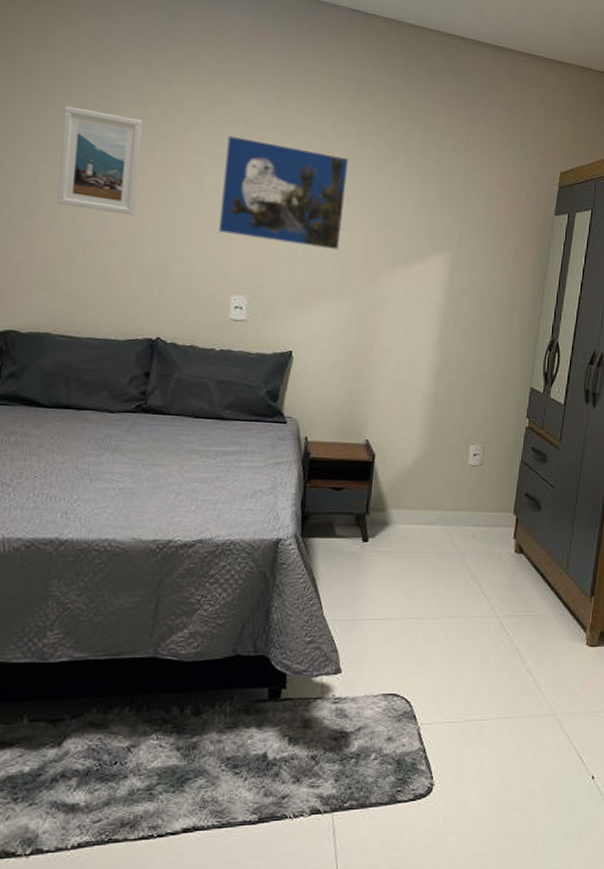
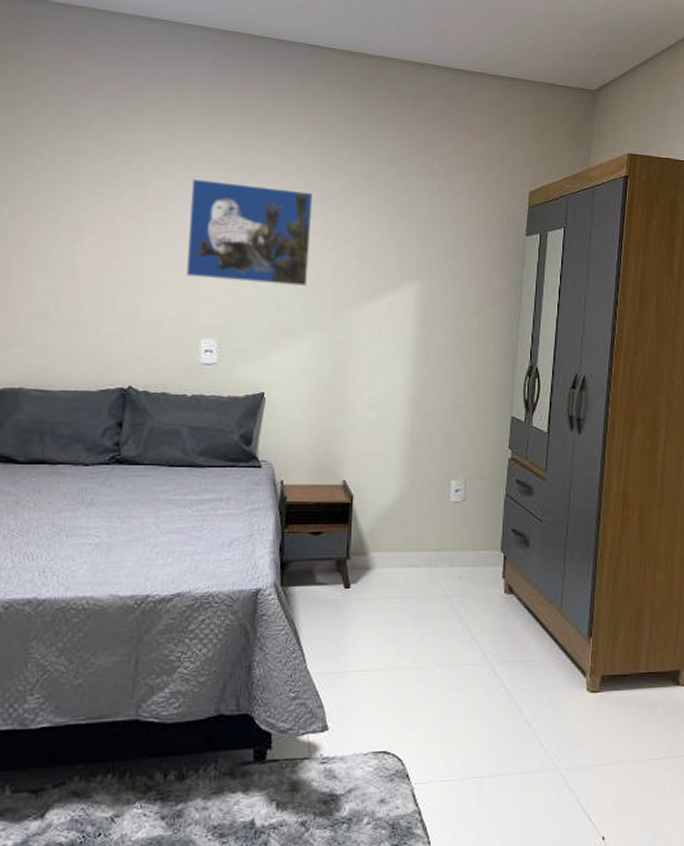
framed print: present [56,105,144,216] -> none [27,161,110,265]

